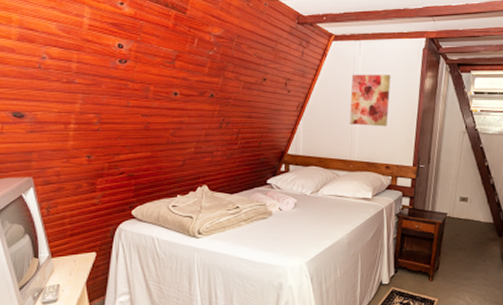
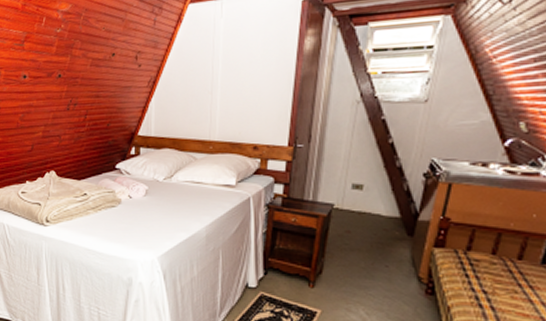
wall art: present [350,74,391,127] -> none [209,37,260,100]

